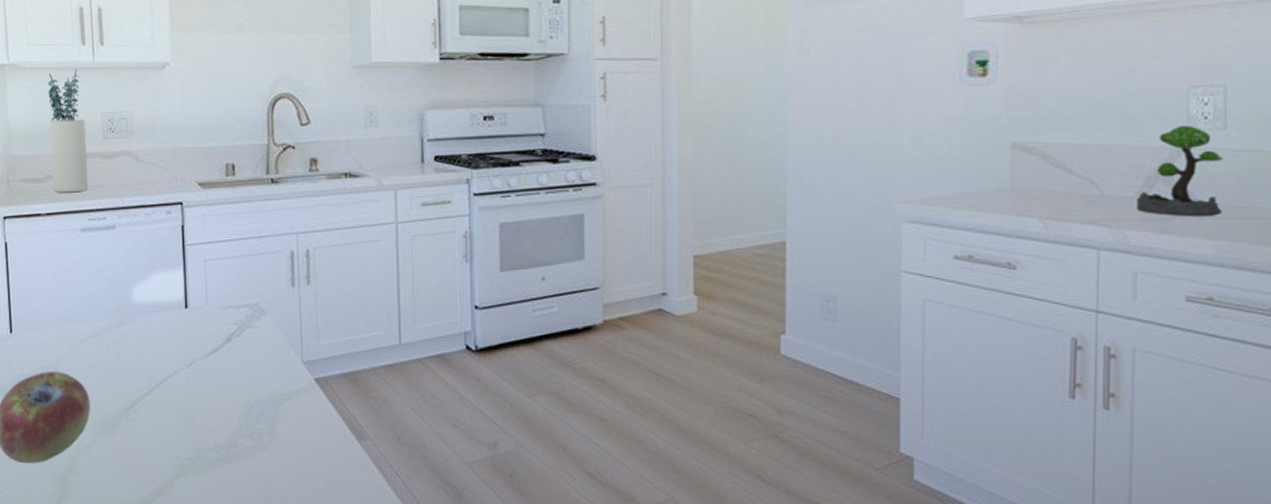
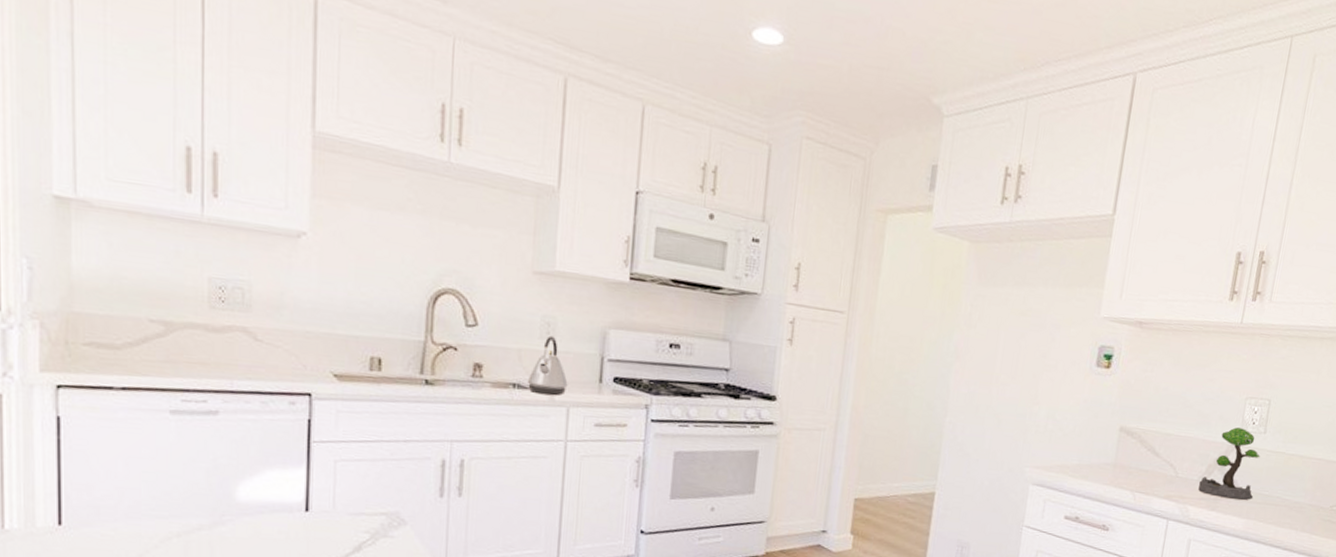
vase: present [47,68,89,193] -> none [131,219,186,368]
kettle: none [357,124,393,181] -> present [527,335,568,396]

